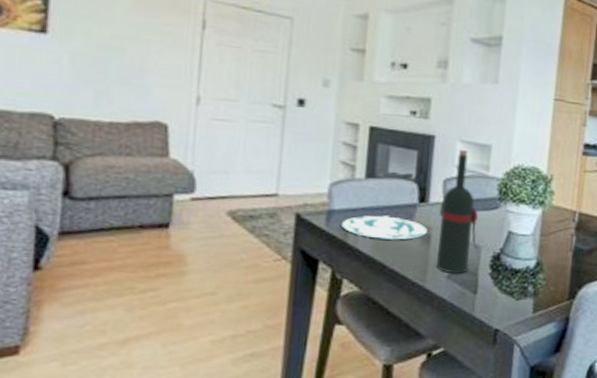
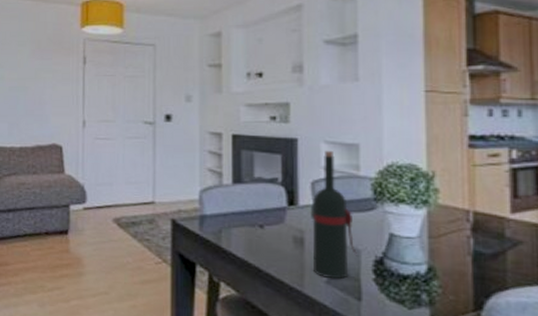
plate: present [341,215,429,240] -> none [214,219,301,244]

